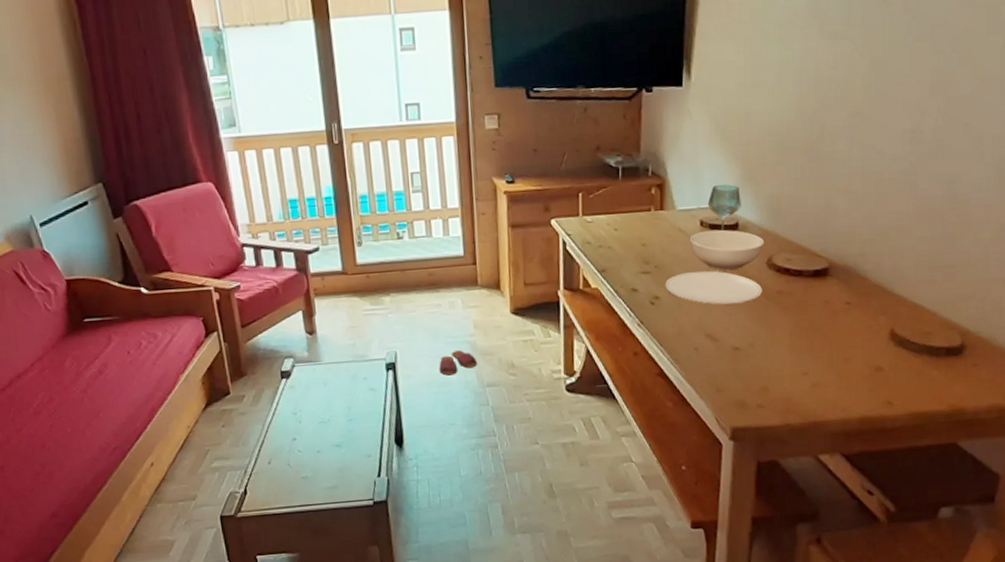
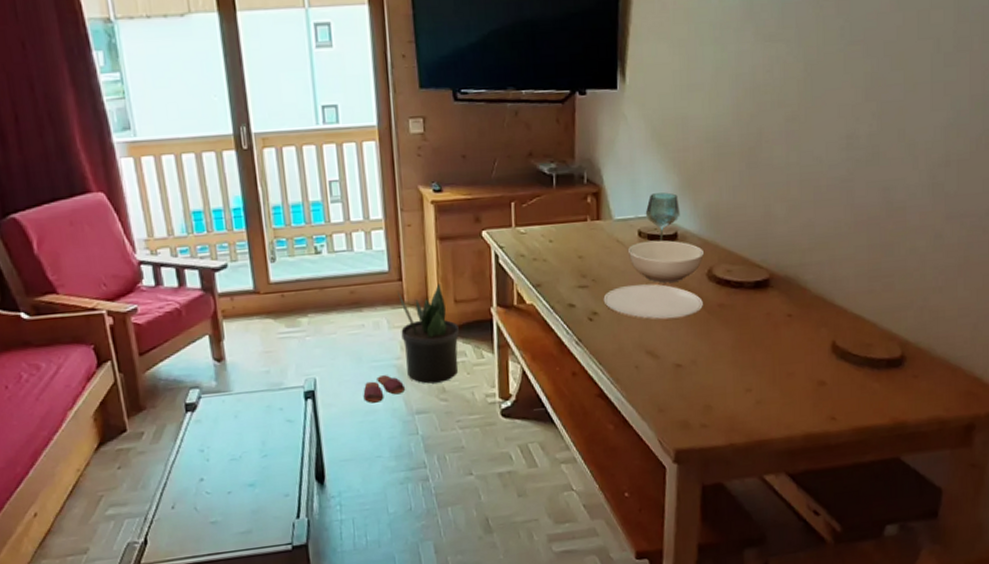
planter: none [472,268,528,359] -> present [398,284,459,384]

